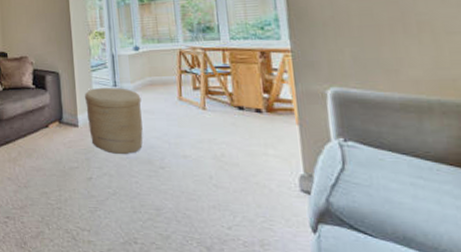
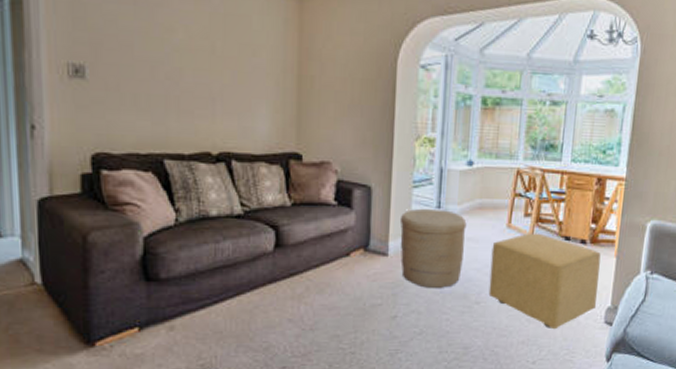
ottoman: none [167,104,288,196] -> present [488,233,601,330]

